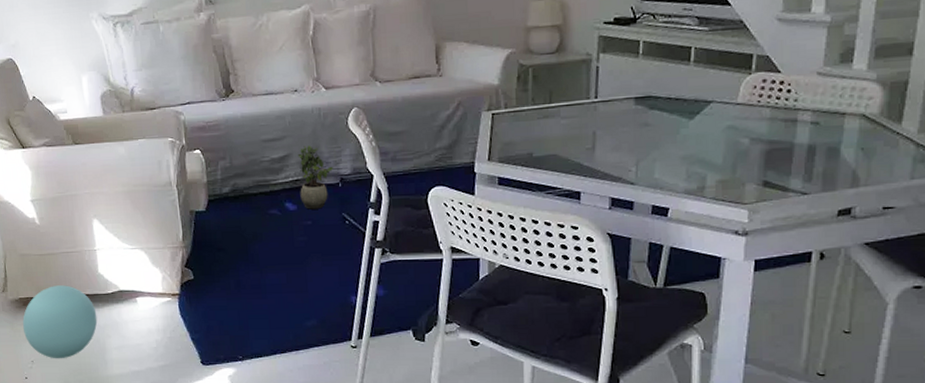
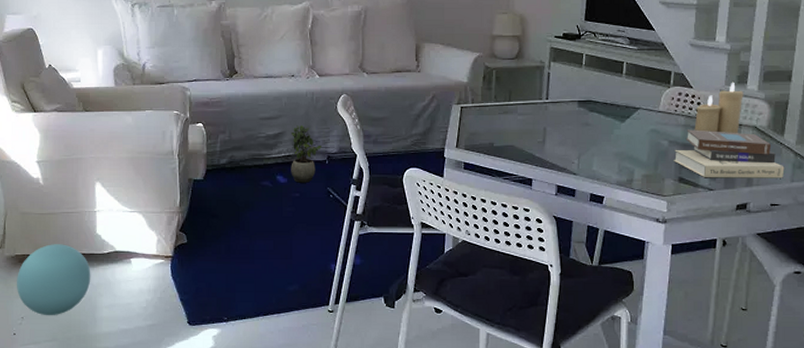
books: none [756,122,902,181] -> present [673,129,785,178]
candle: none [783,61,848,126] -> present [694,82,744,134]

